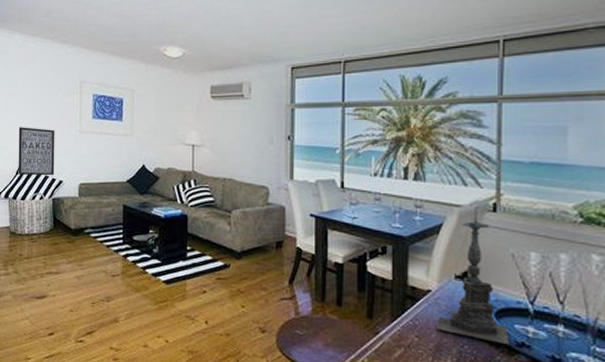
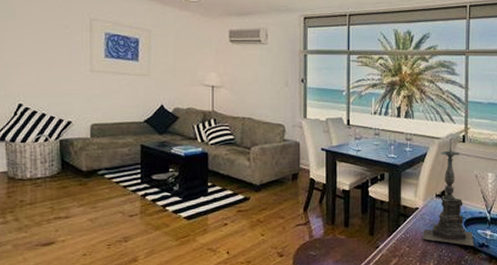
wall art: present [18,127,55,176] -> none [16,64,62,117]

